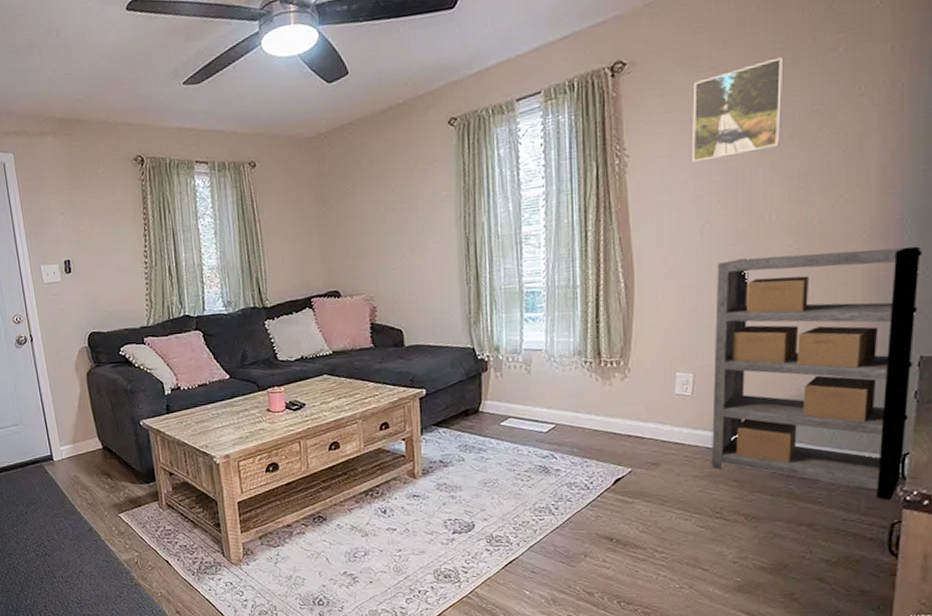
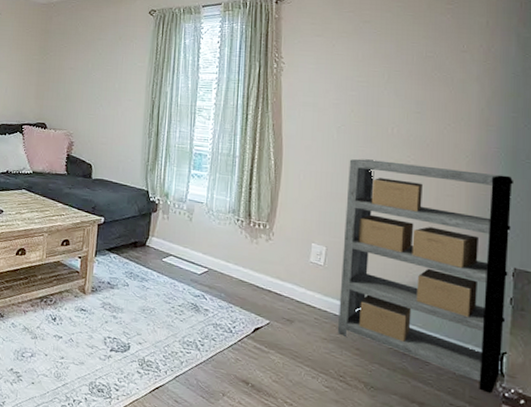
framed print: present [693,57,784,163] -> none [334,13,406,78]

